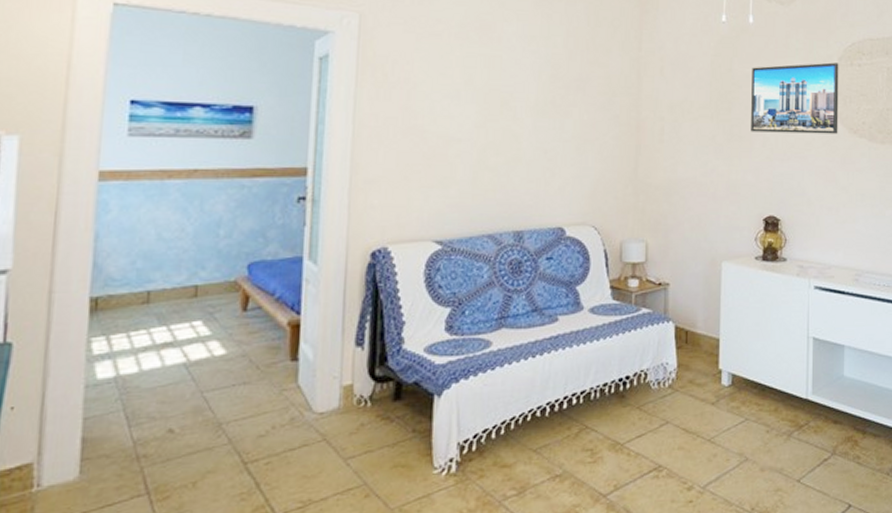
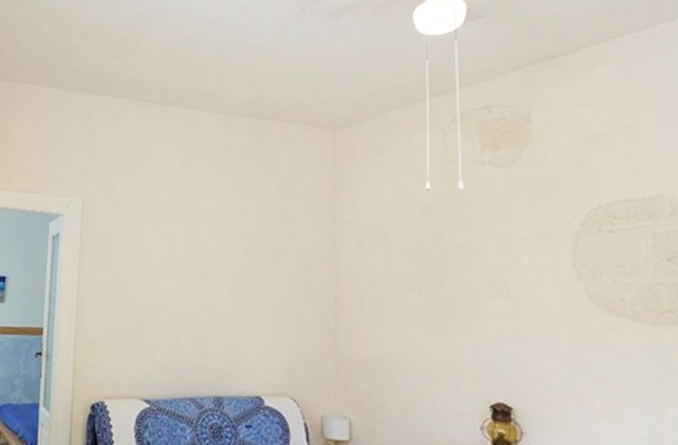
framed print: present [751,62,839,134] -> none [465,229,586,312]

